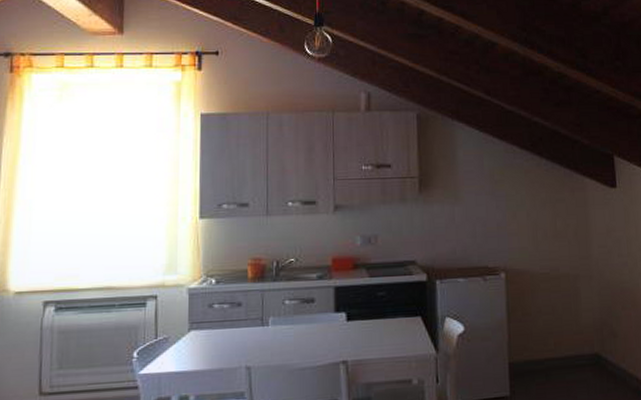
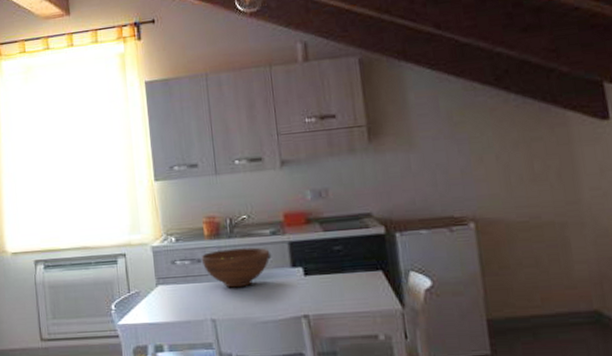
fruit bowl: none [242,291,315,334] -> present [201,247,270,288]

